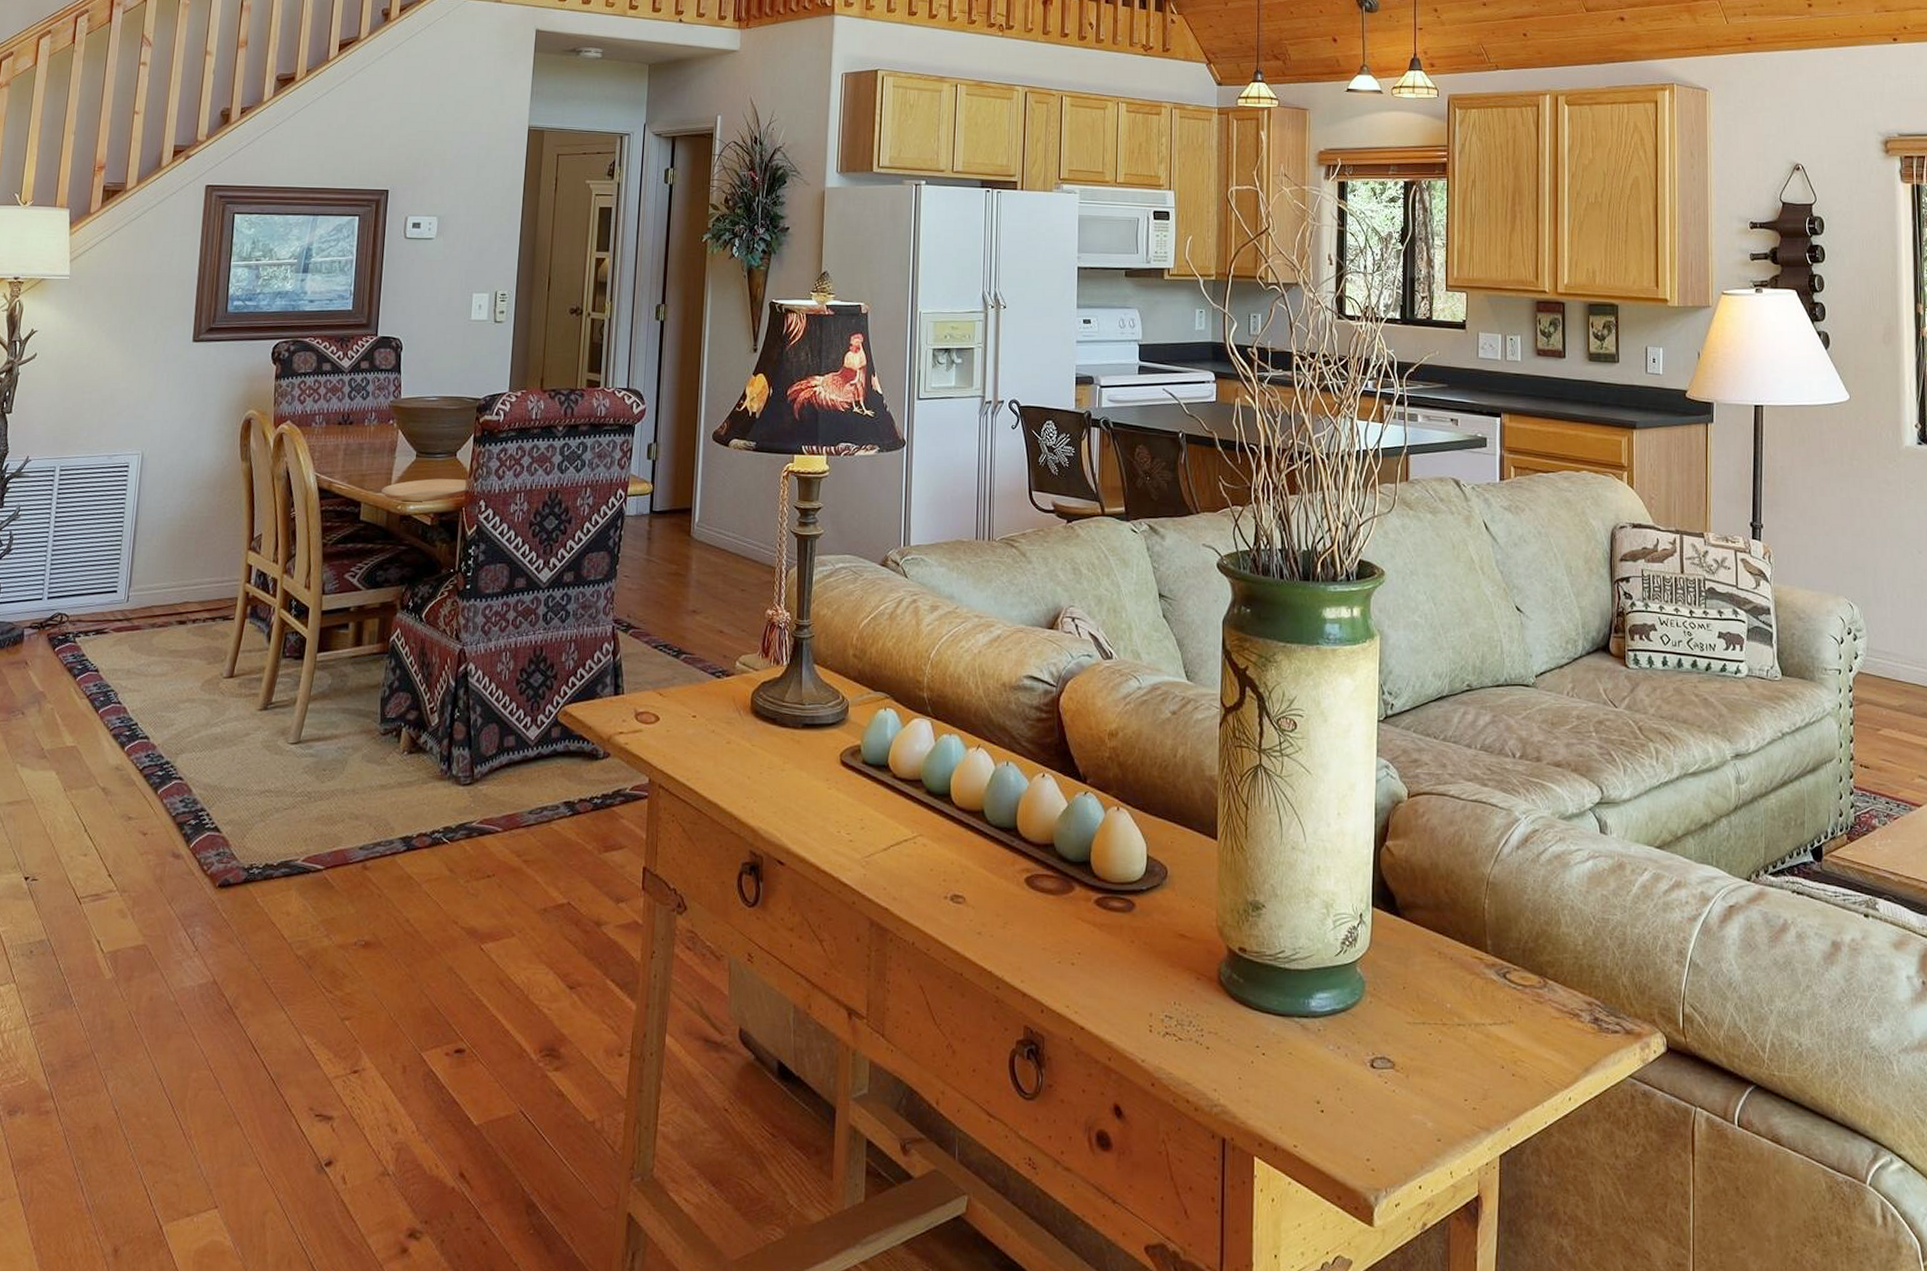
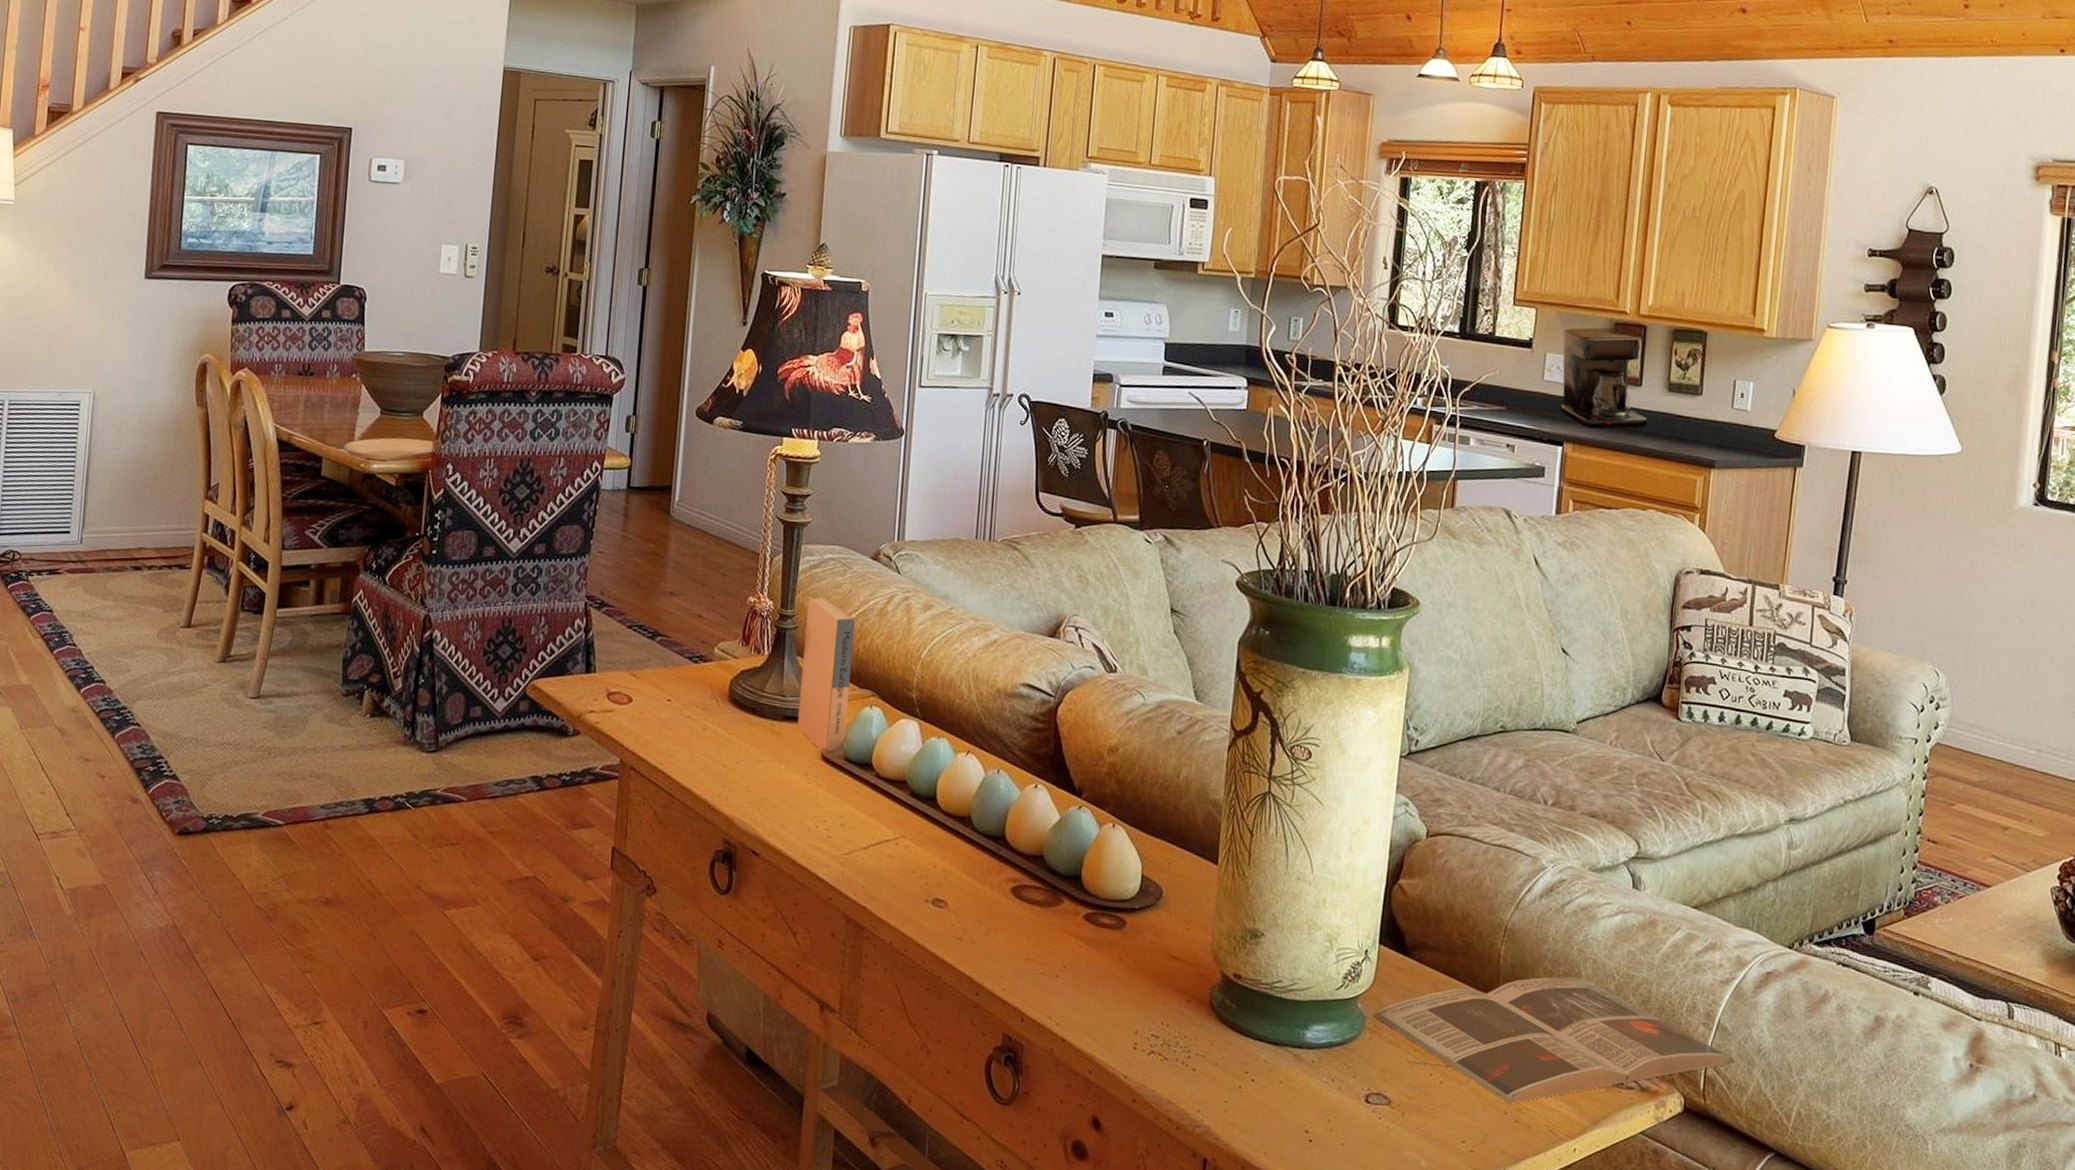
book: none [817,604,868,761] -> present [797,596,856,757]
magazine: none [1371,926,1711,1058] -> present [1372,977,1737,1105]
coffee maker: none [1492,306,1573,399] -> present [1560,327,1647,429]

